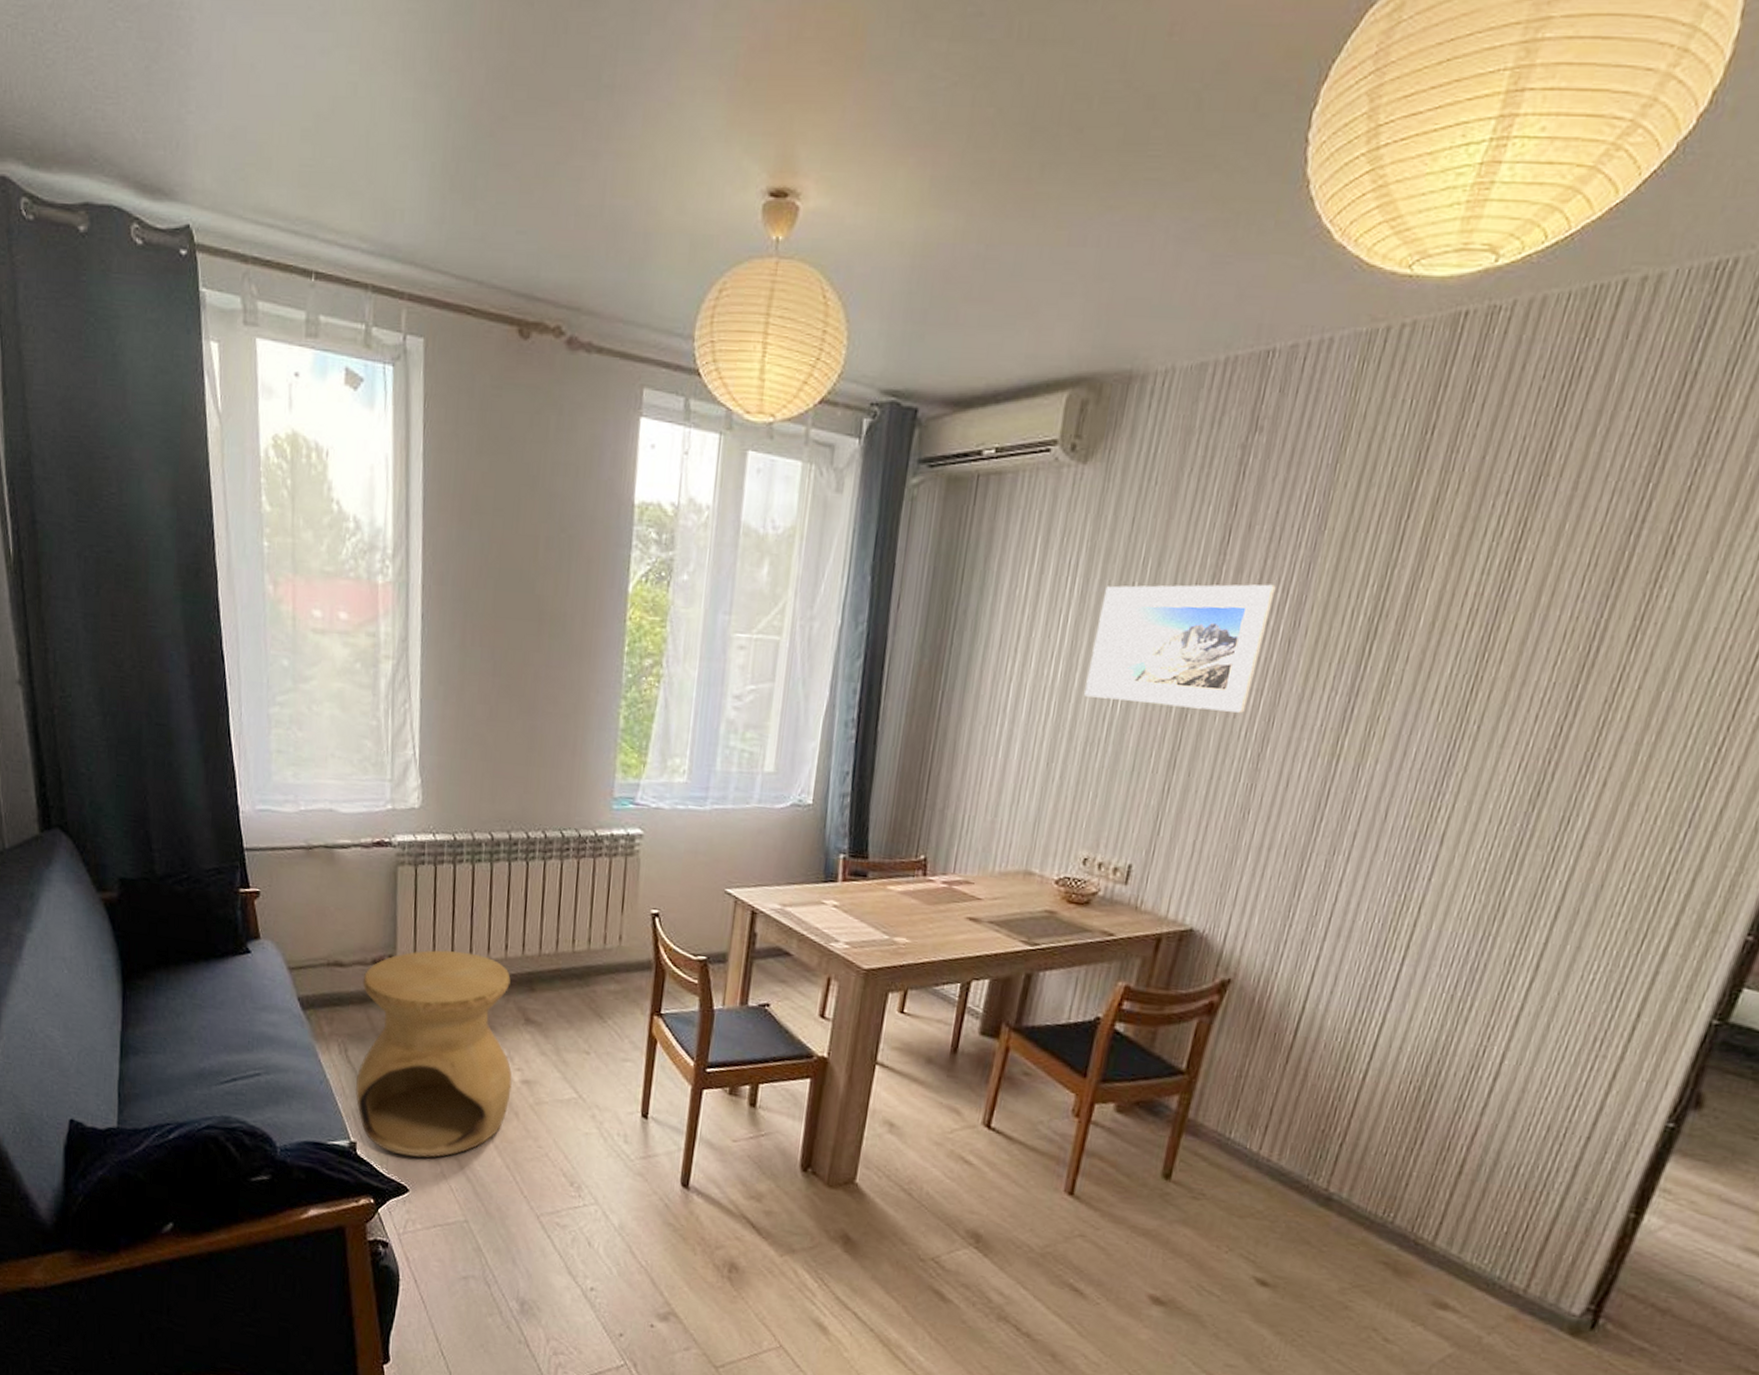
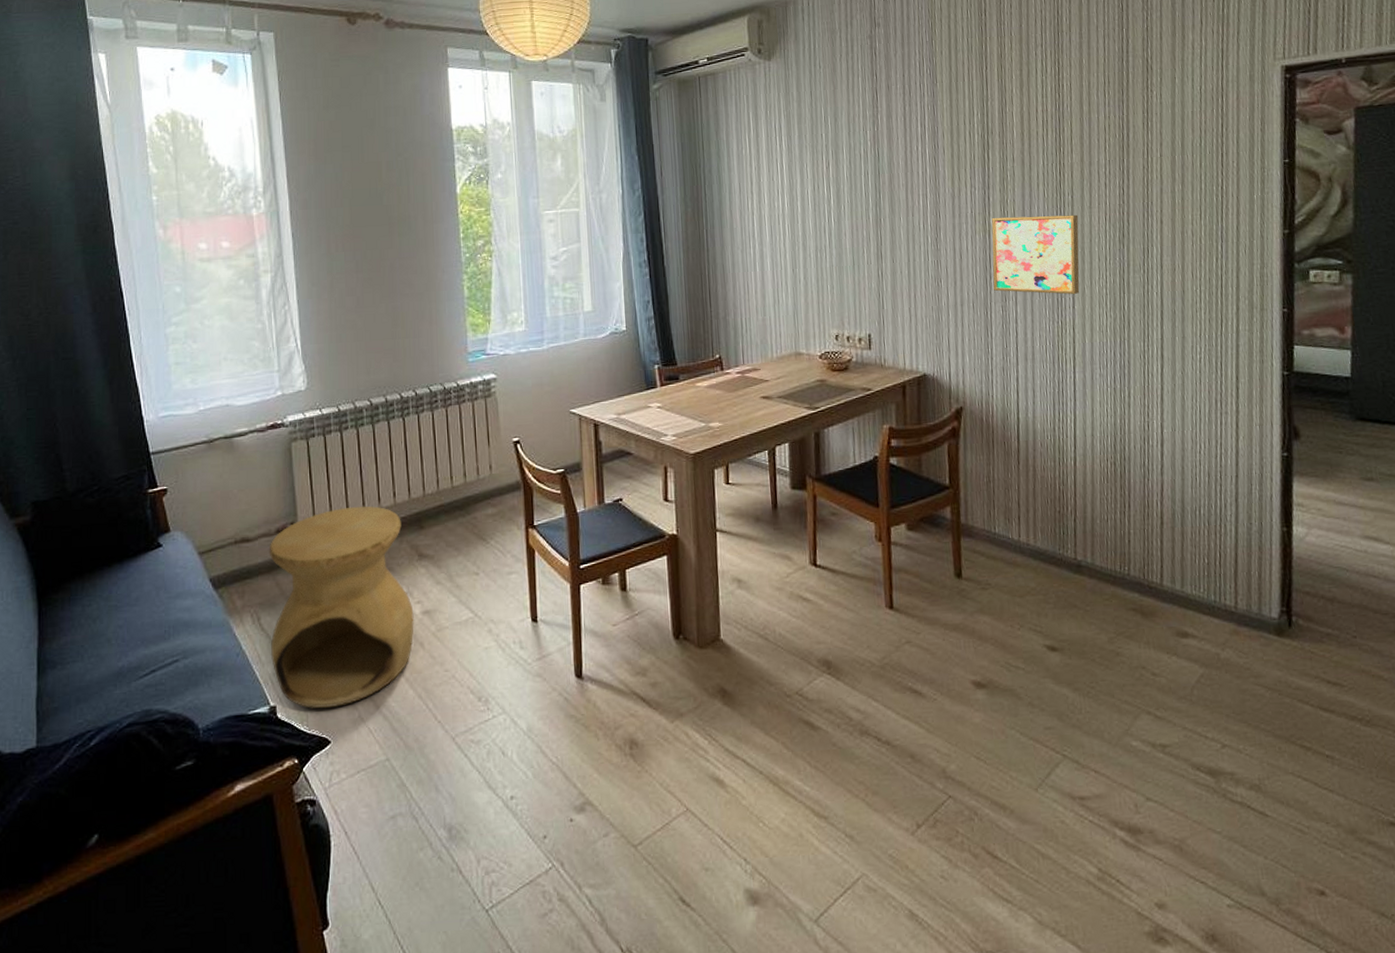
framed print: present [1084,584,1276,713] -> none [804,123,919,218]
wall art: none [1321,737,1480,864] -> present [992,214,1080,295]

